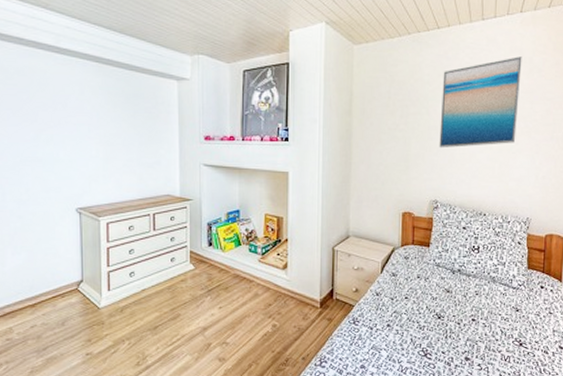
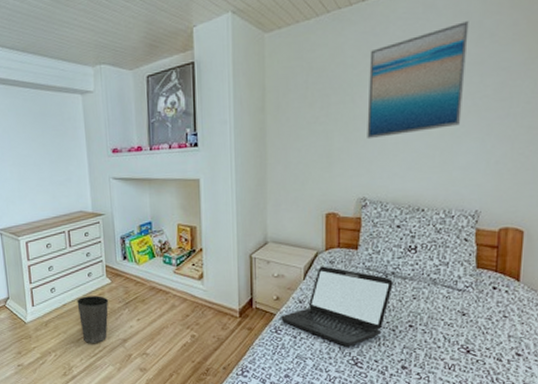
waste basket: none [157,282,191,331] -> present [77,295,109,343]
laptop: none [359,261,459,339] -> present [281,266,393,347]

